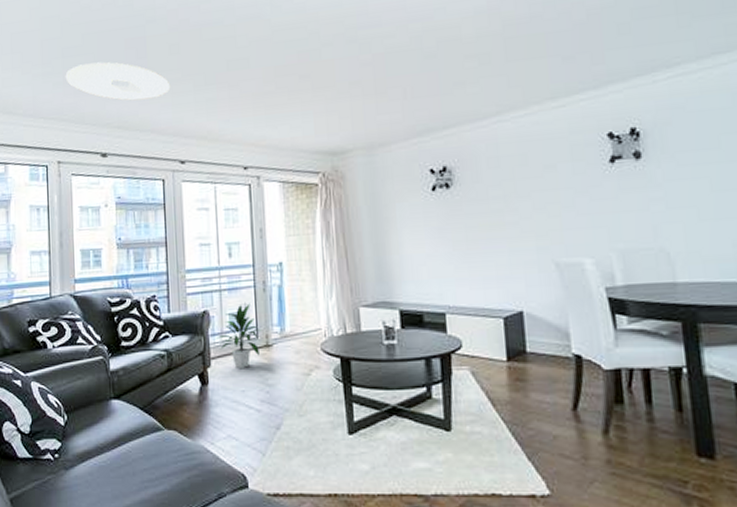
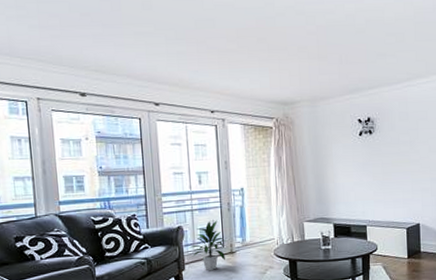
ceiling light: present [65,61,171,101] -> none [40,10,144,48]

